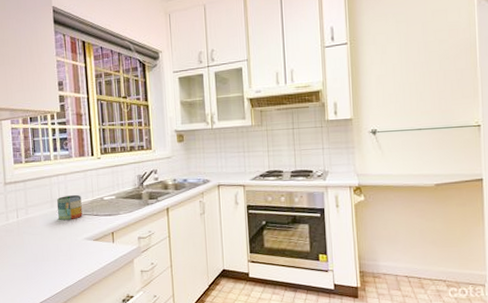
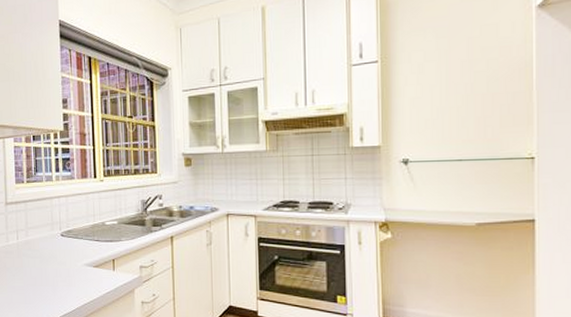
mug: present [56,195,82,220] -> none [57,219,83,244]

